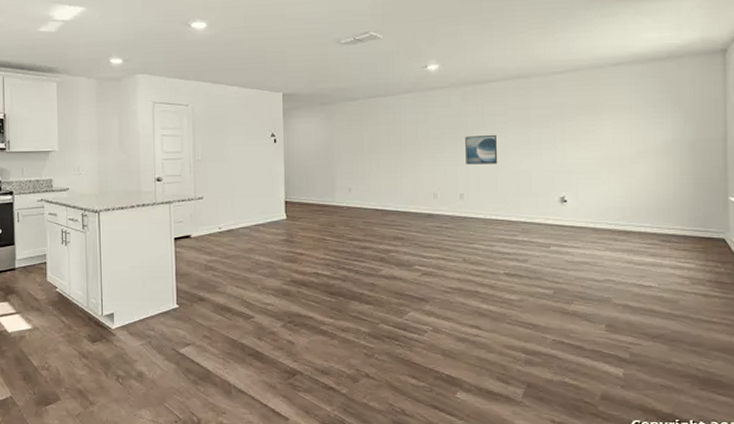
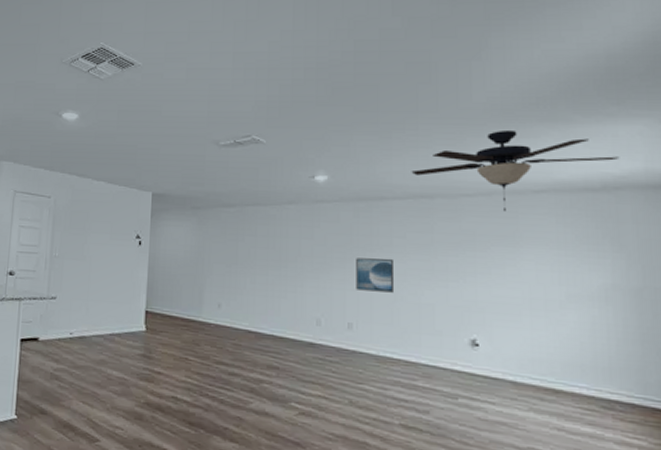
ceiling fan: none [510,10,682,84] -> present [411,129,620,211]

